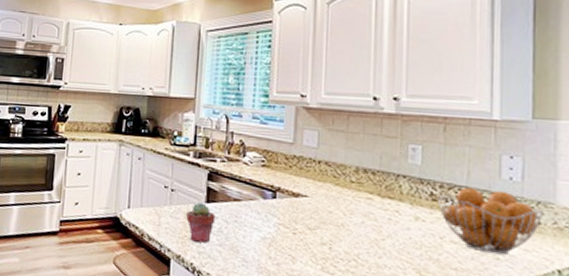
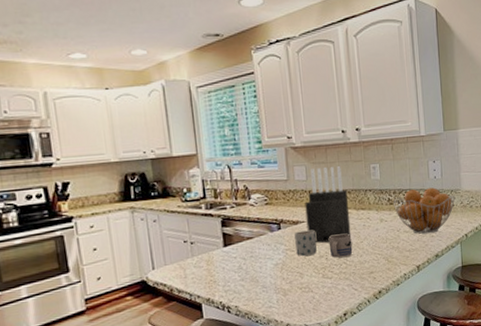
potted succulent: present [186,202,216,243] -> none [208,247,235,283]
mug: none [291,205,319,239] -> present [294,230,317,256]
knife block: none [309,136,372,231] -> present [305,166,352,243]
mug: none [335,221,369,254] -> present [329,234,353,258]

